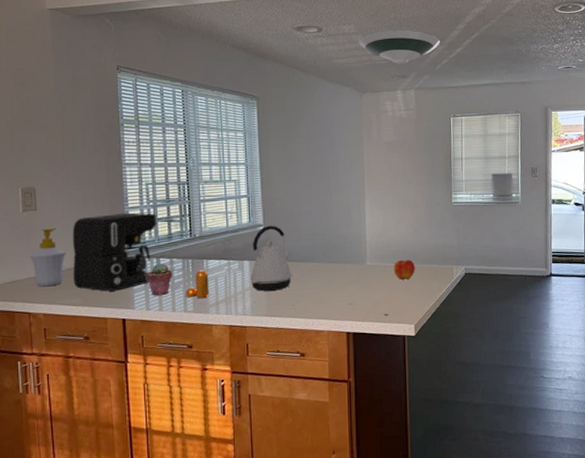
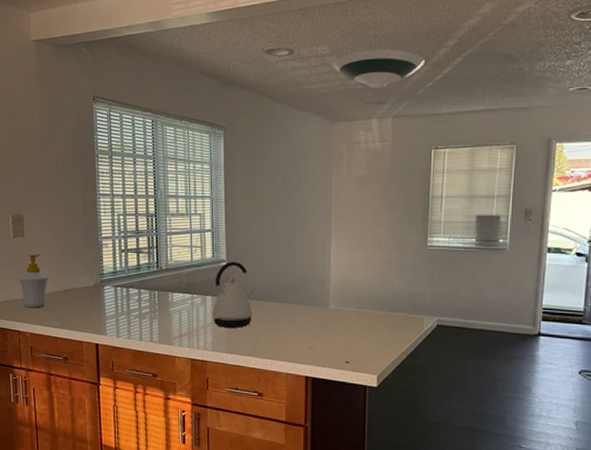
coffee maker: present [72,212,156,291] -> none [53,242,126,317]
potted succulent: present [146,262,173,296] -> none [116,292,141,325]
pepper shaker: present [186,270,209,299] -> none [152,302,173,330]
apple: present [393,260,415,280] -> none [358,306,381,327]

